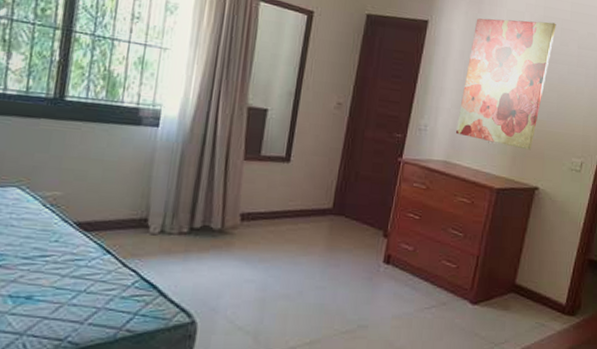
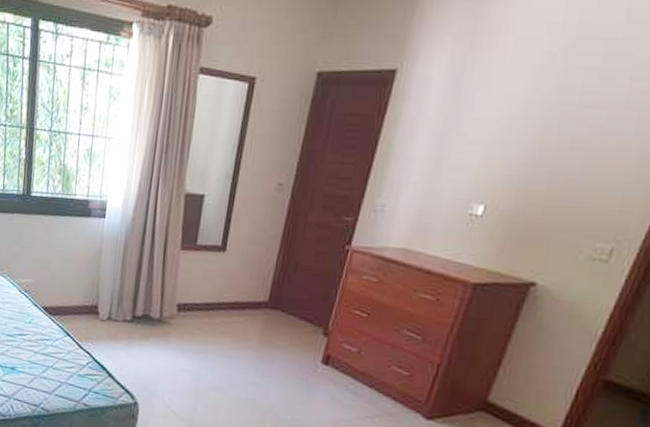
wall art: present [455,18,556,150] -> none [422,46,596,234]

